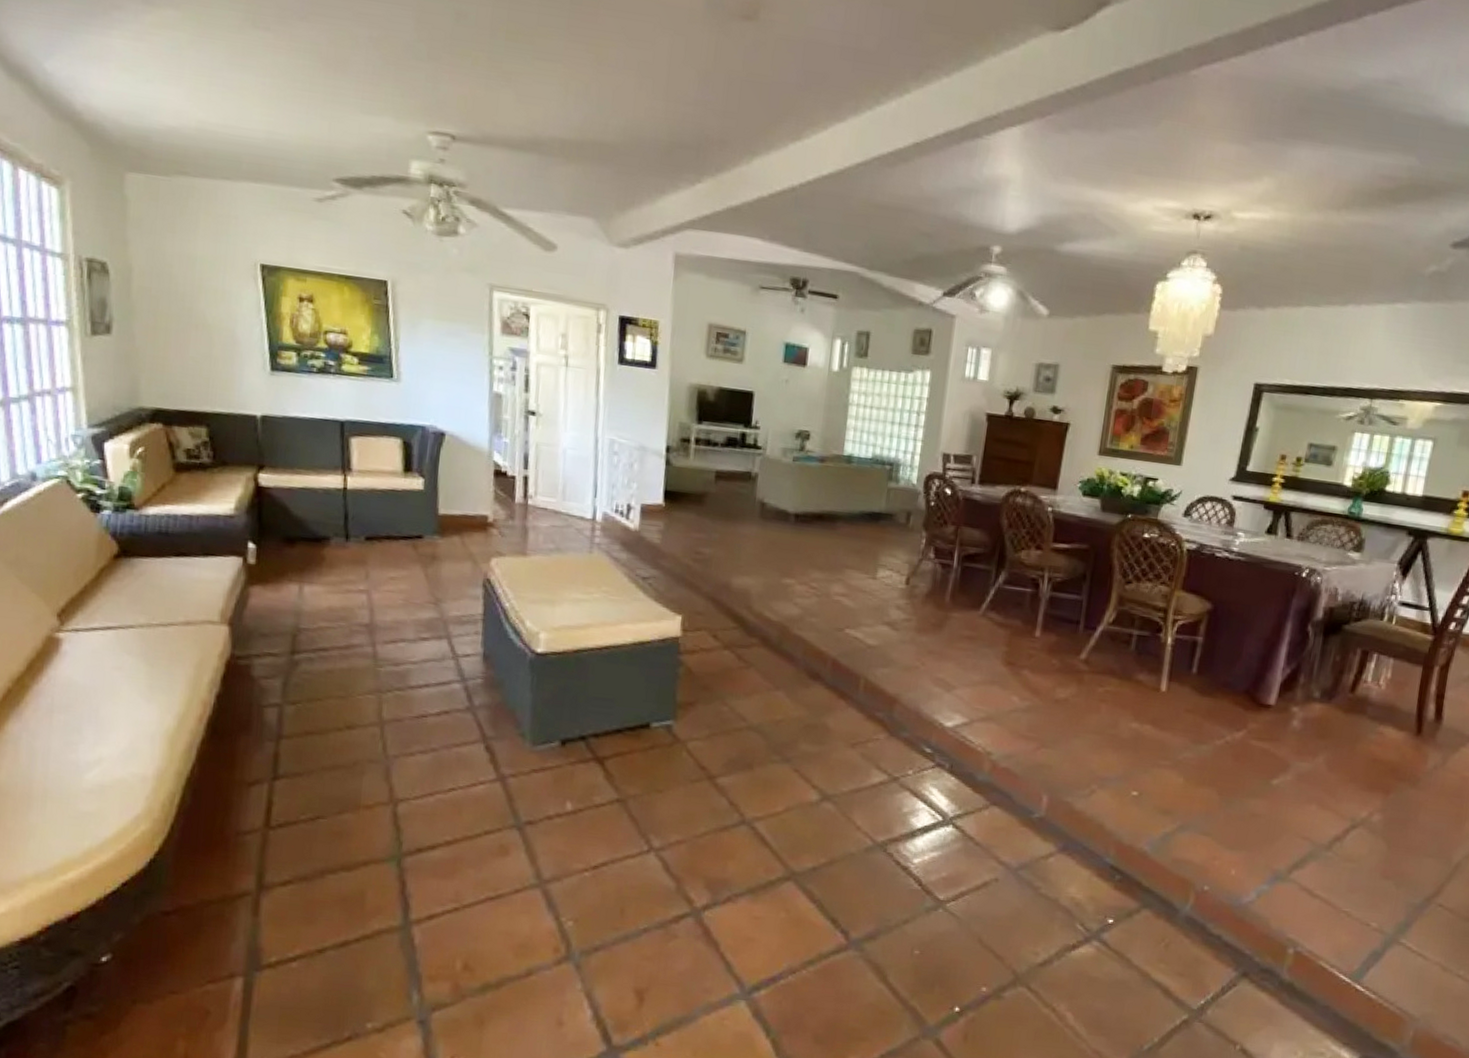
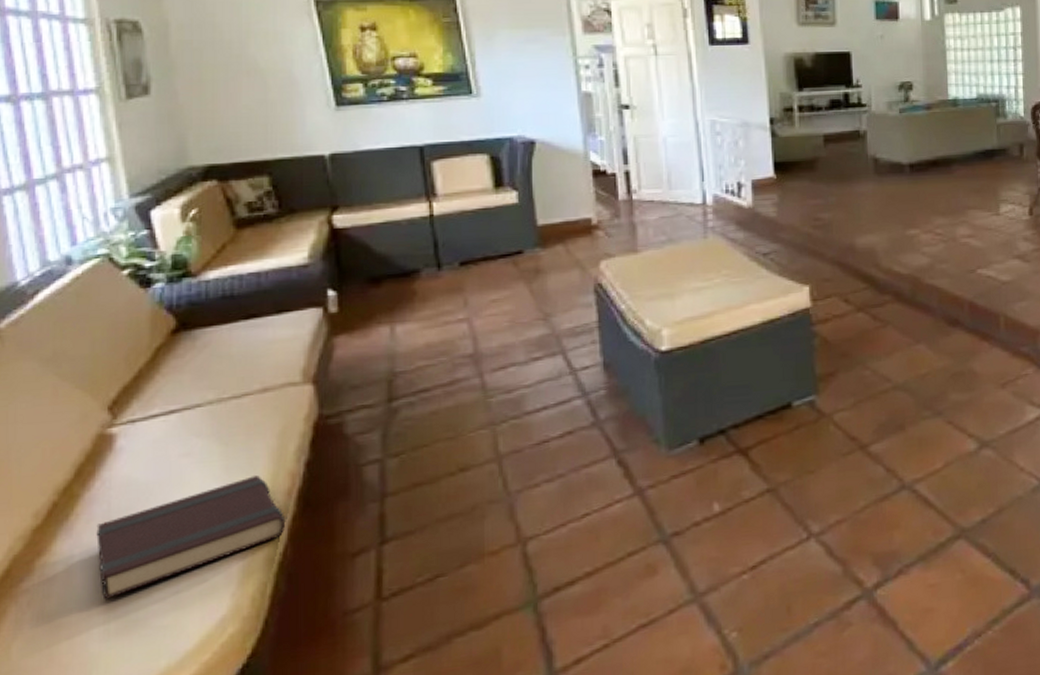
book: none [40,697,195,781] -> present [96,474,284,600]

